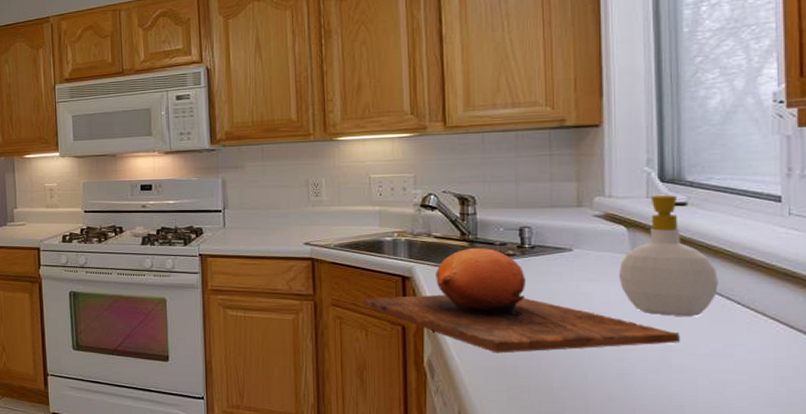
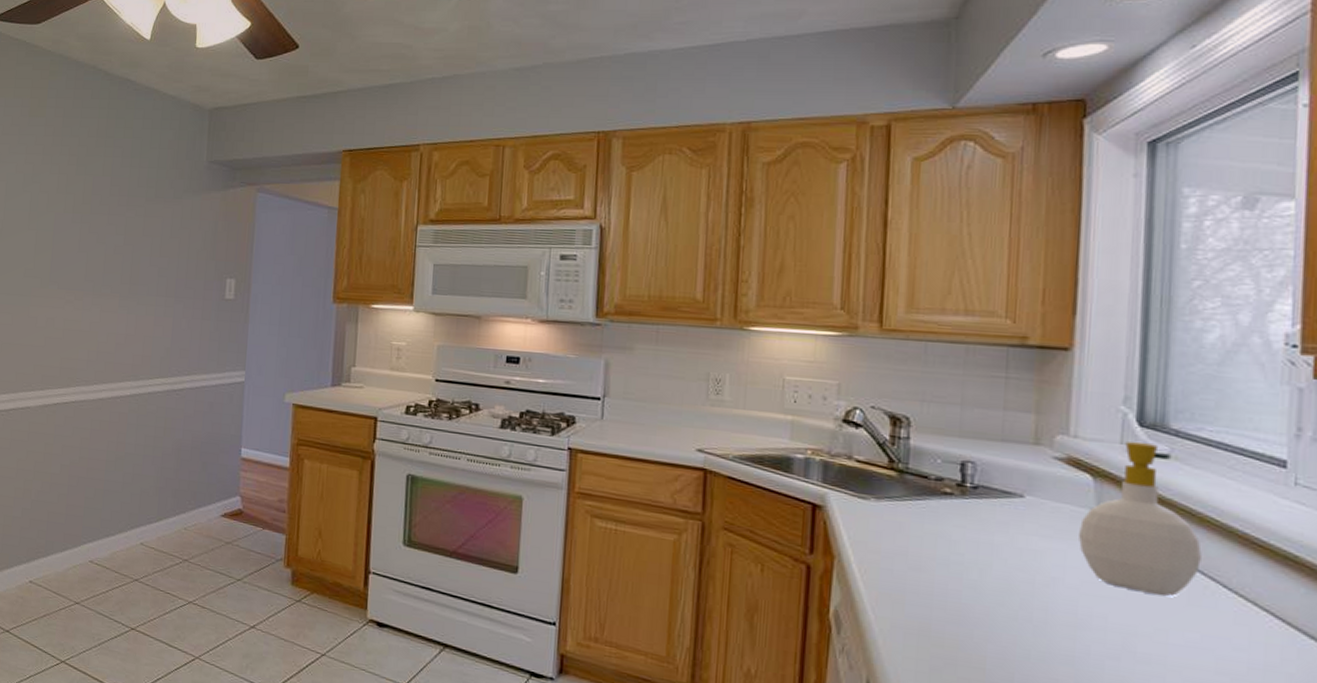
chopping board: present [361,247,680,353] -> none [759,478,1149,627]

